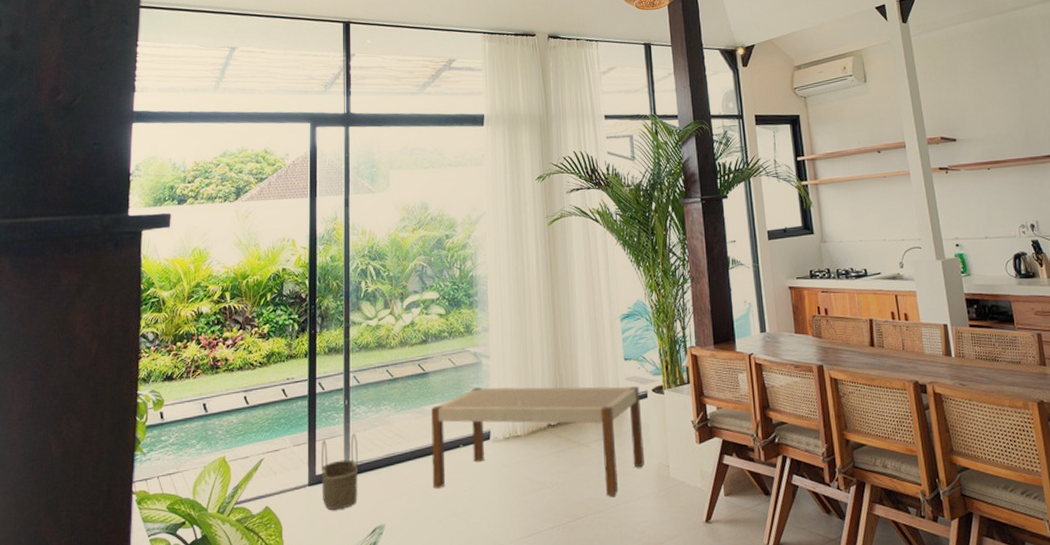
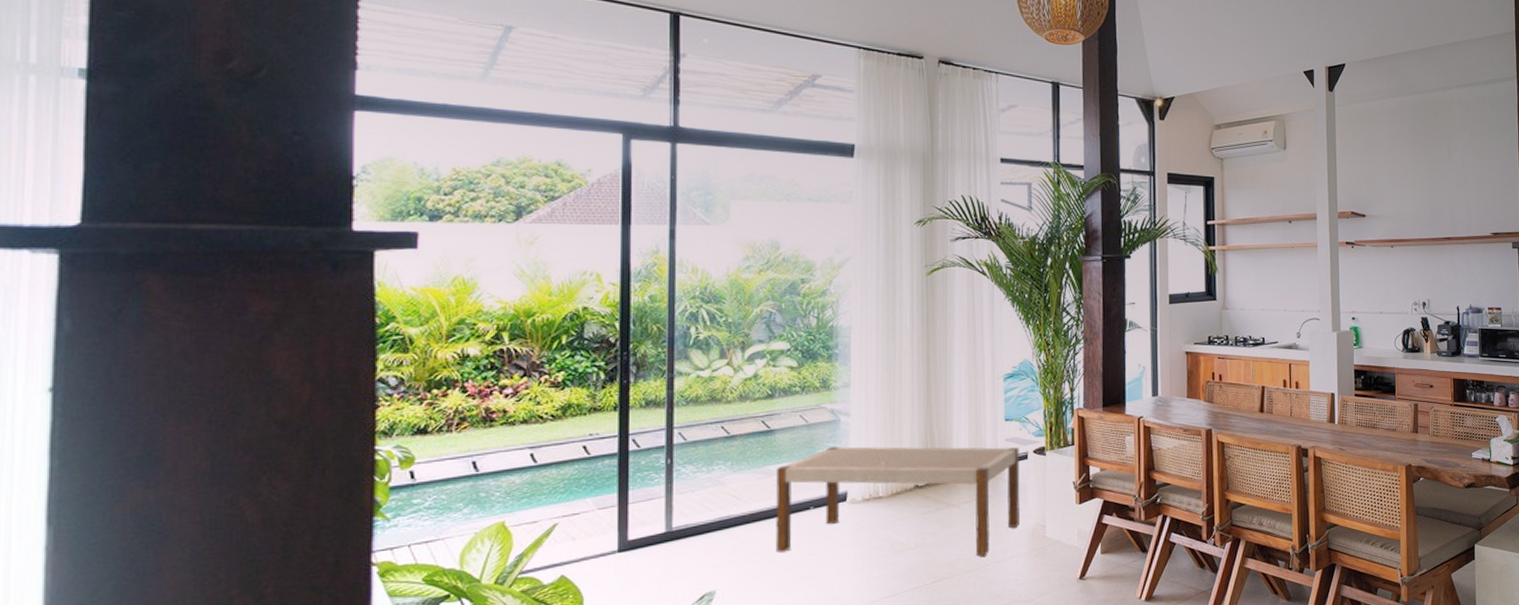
wicker basket: present [320,433,359,510] -> none [634,494,684,577]

